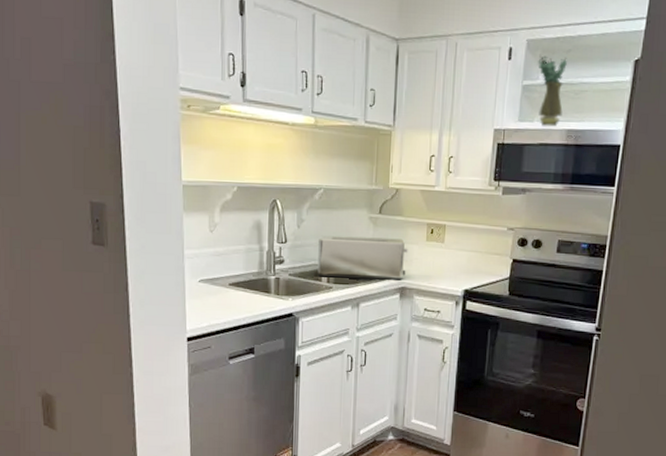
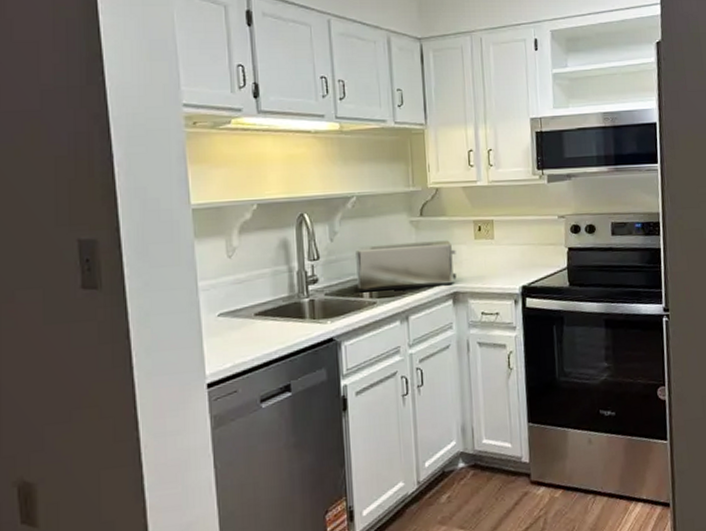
vase: present [538,55,567,128] -> none [564,44,596,112]

